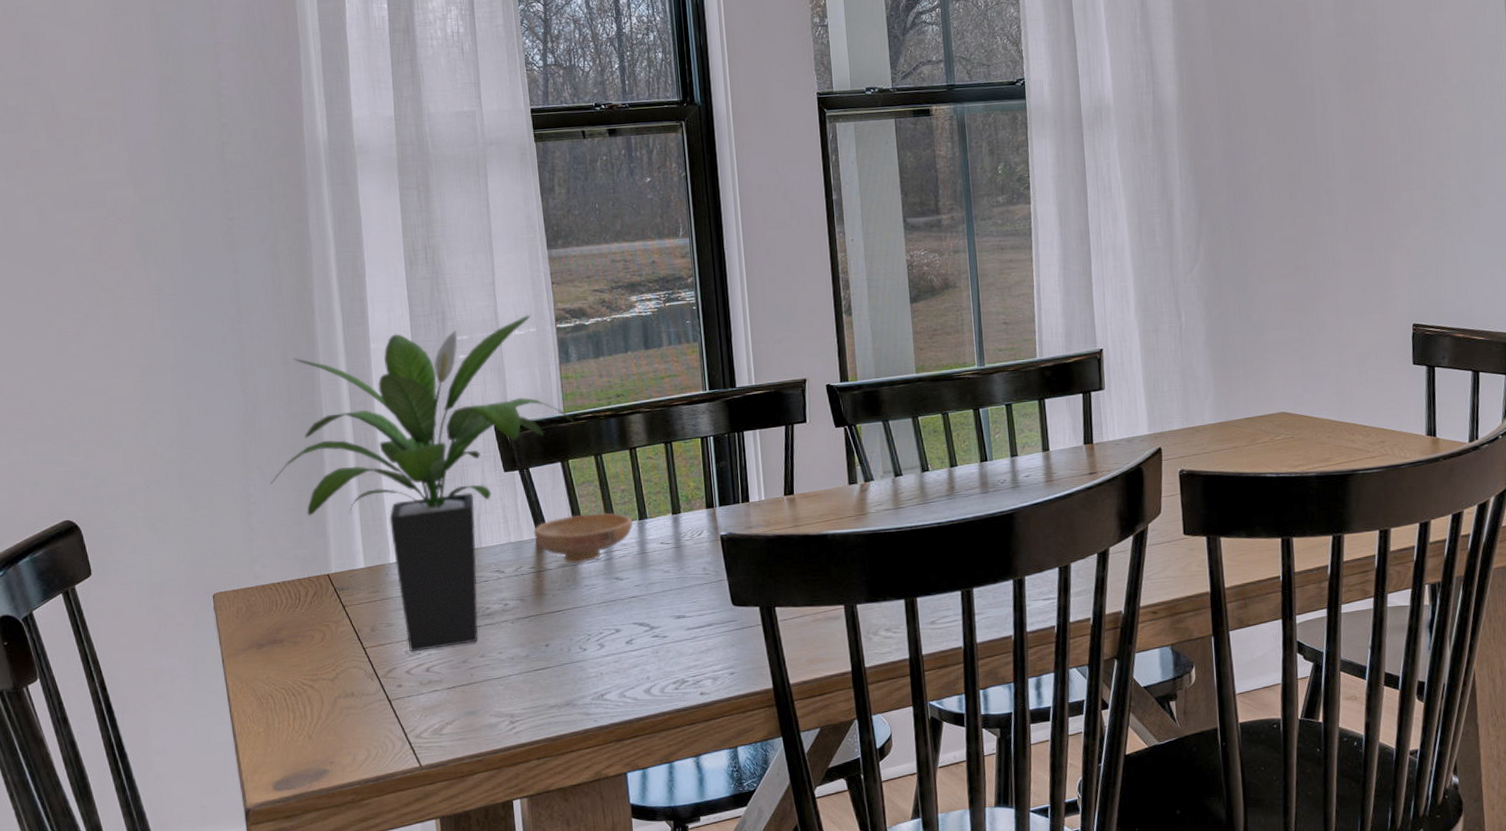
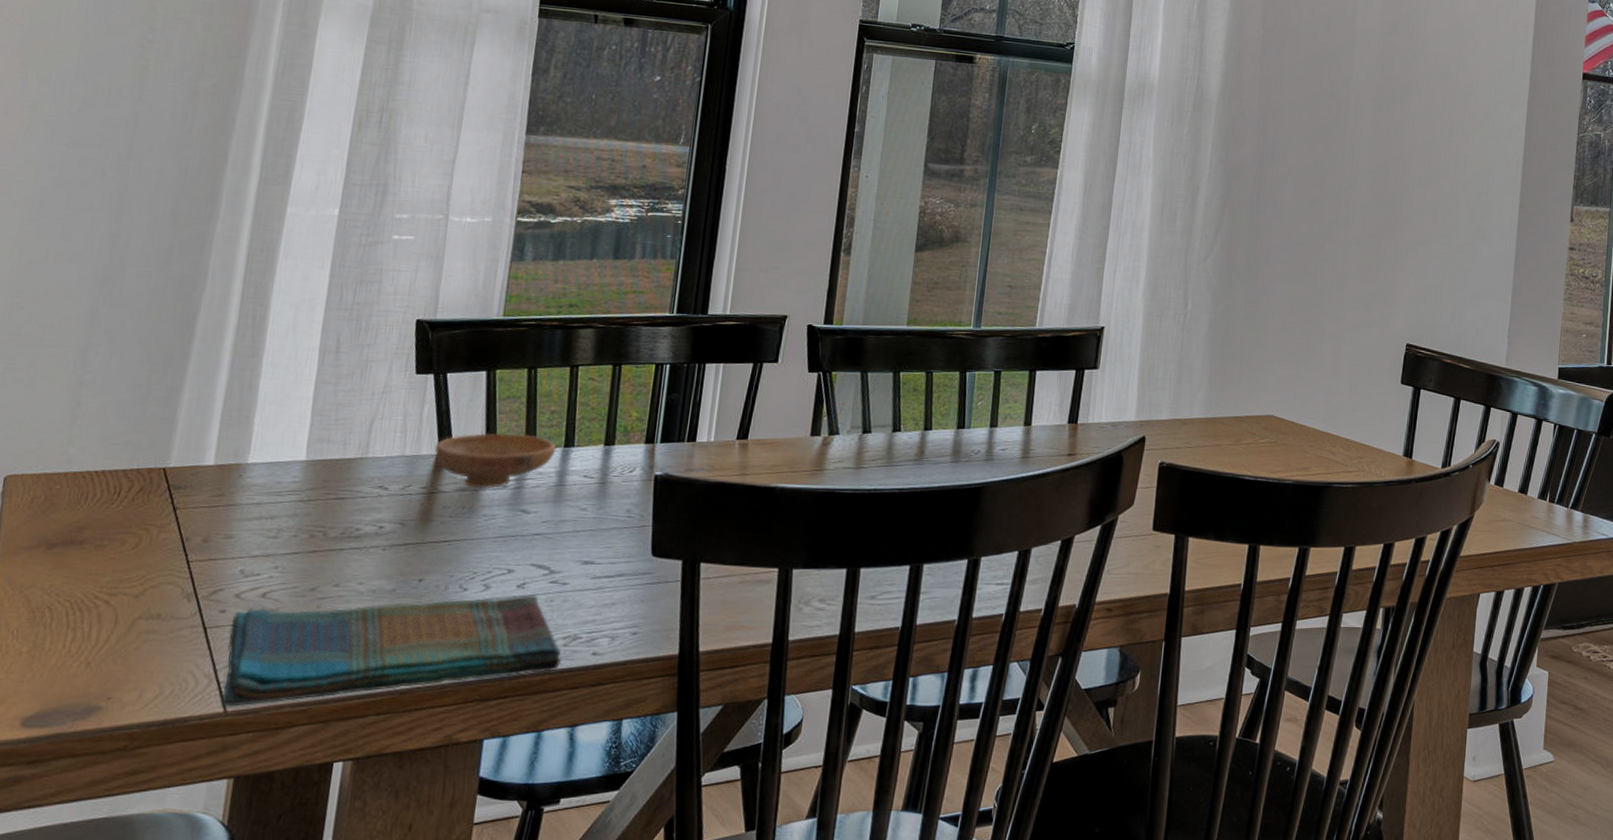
potted plant: present [270,315,576,652] -> none [117,200,515,573]
dish towel: none [408,648,676,762] -> present [221,594,561,707]

